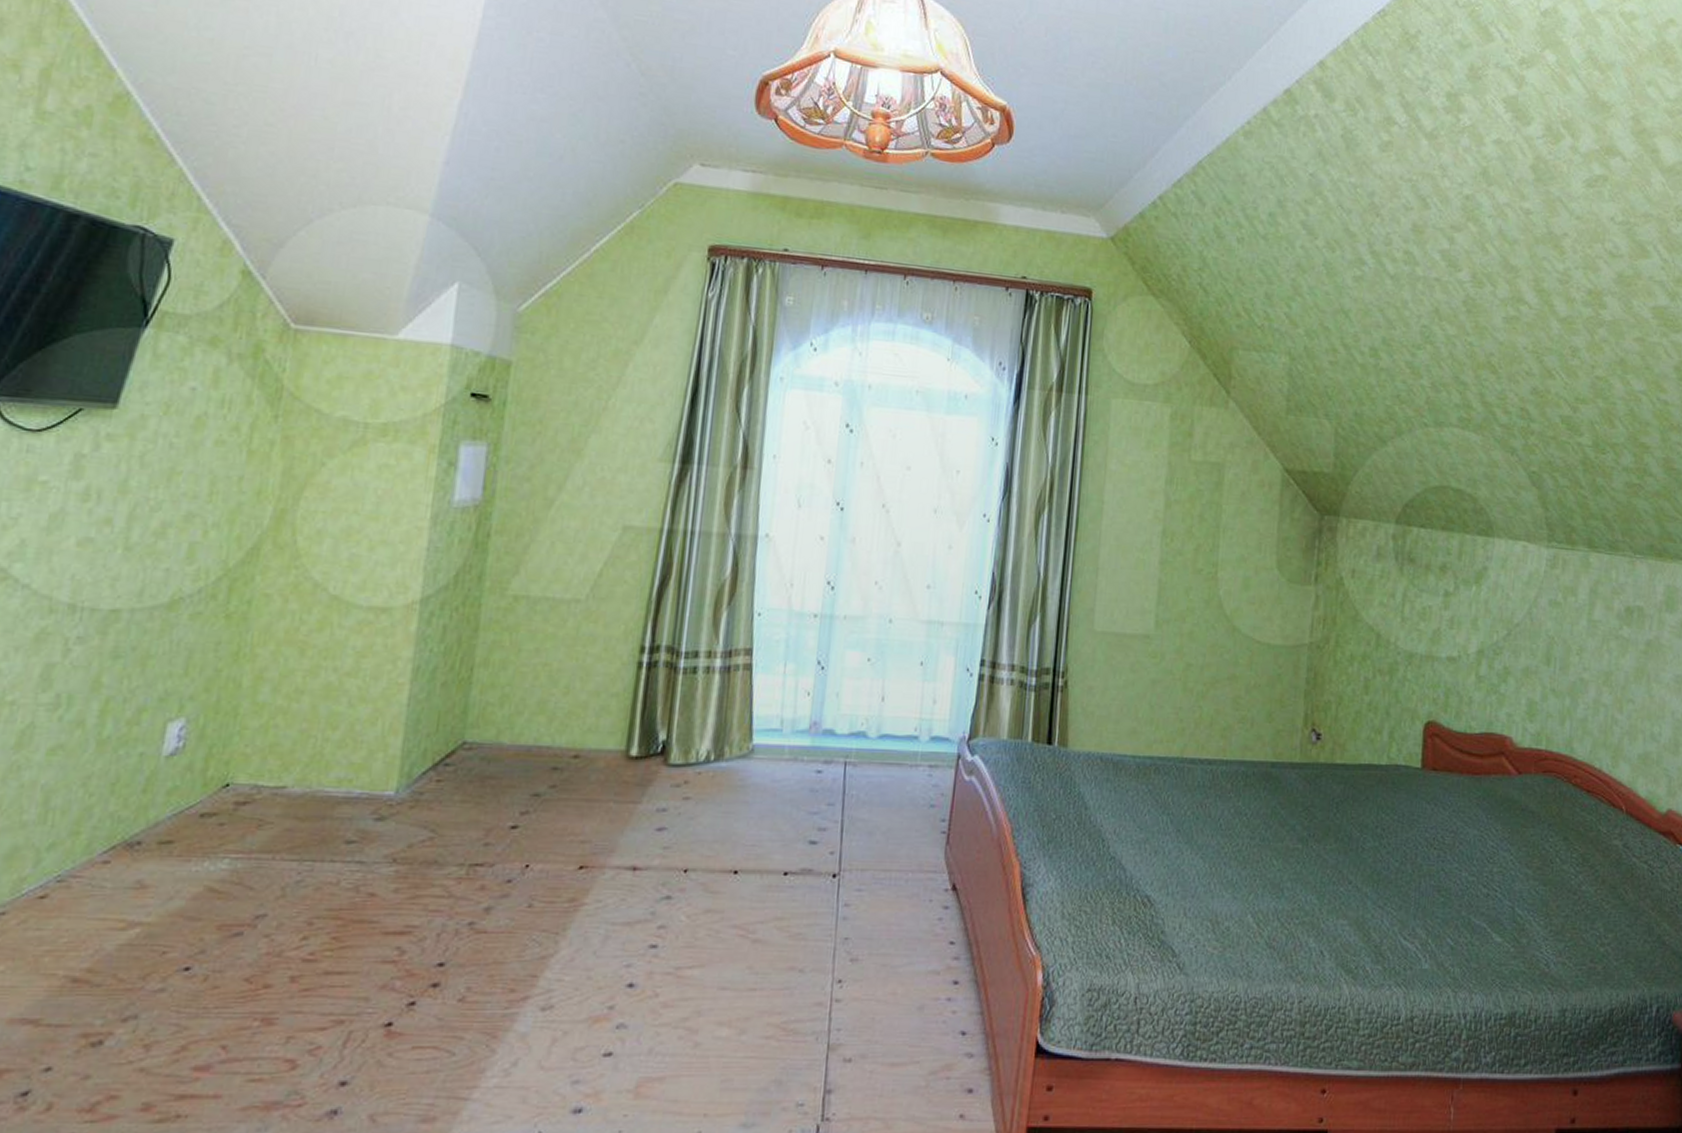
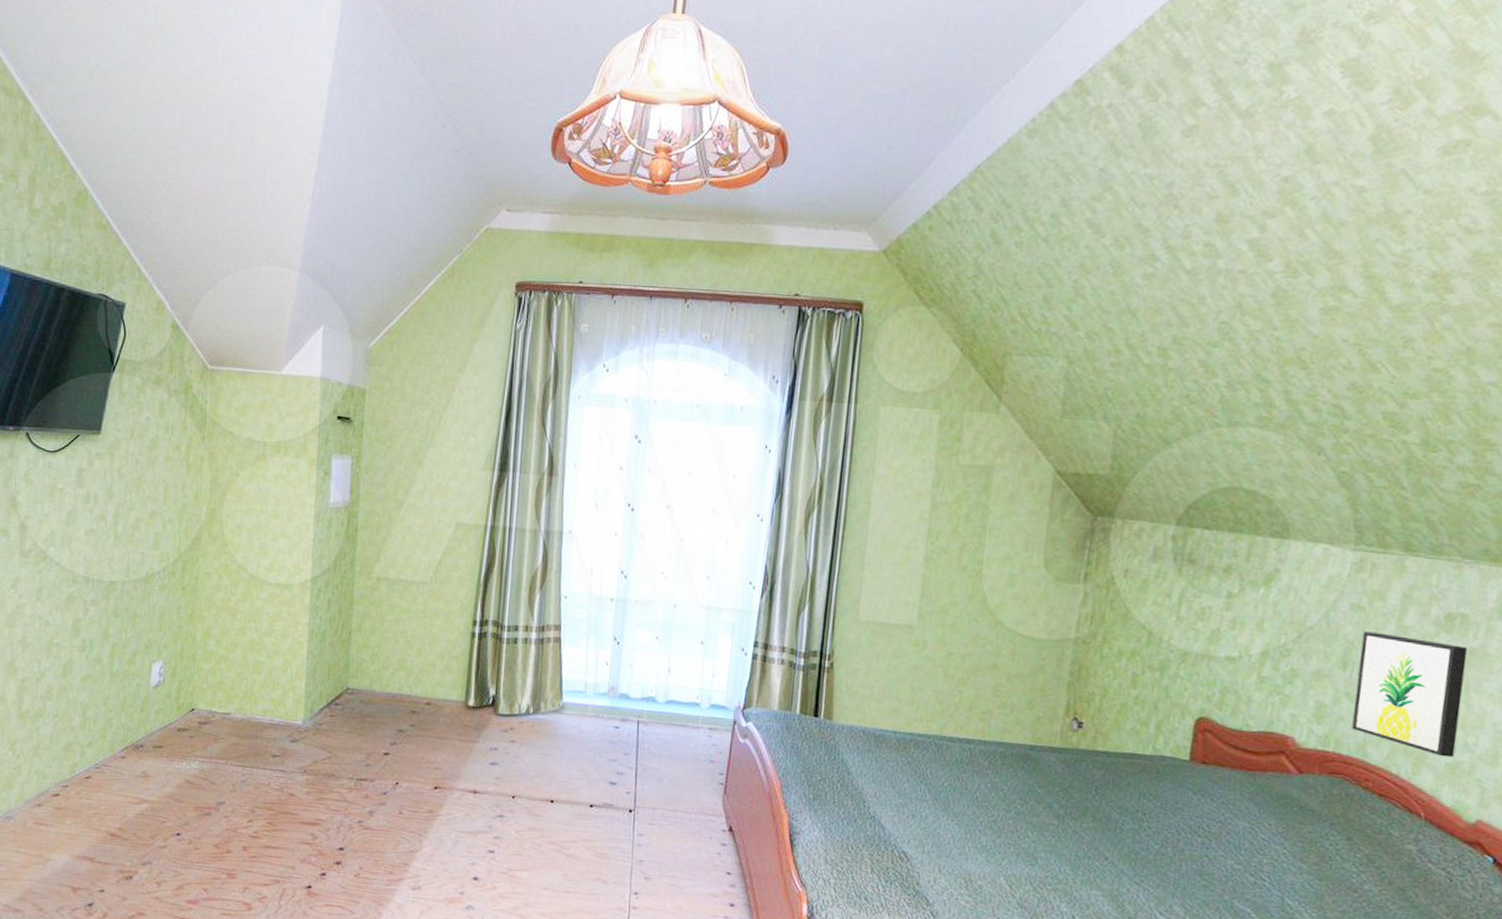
wall art: none [1559,627,1646,748] -> present [1351,631,1468,758]

